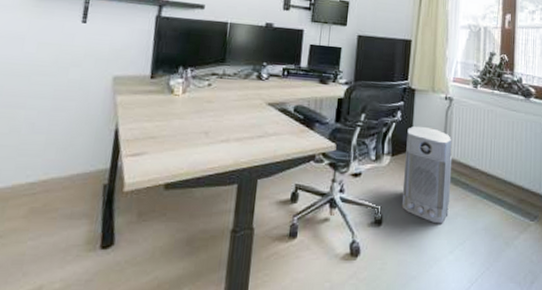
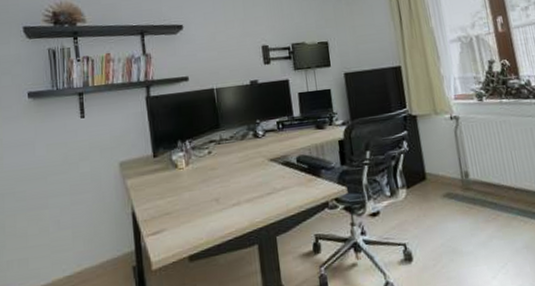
air purifier: present [401,125,453,224] -> none [417,151,482,250]

